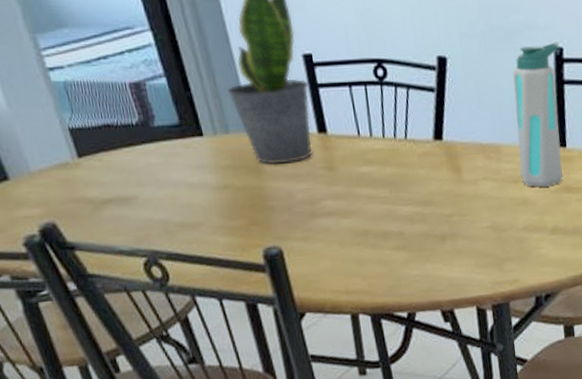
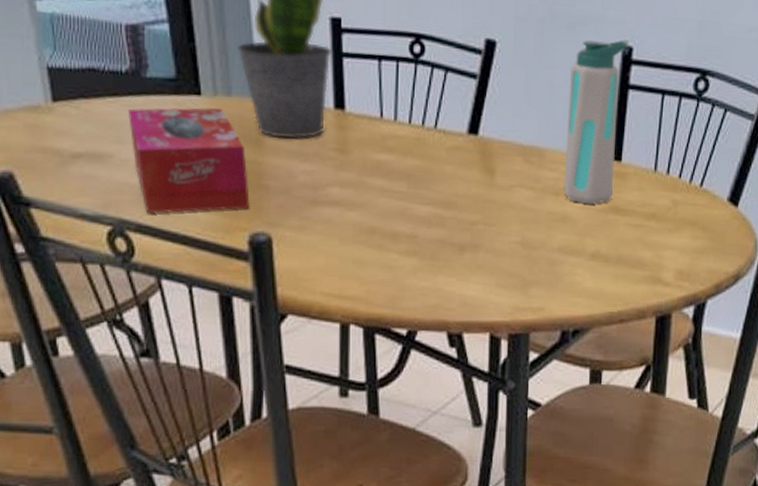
tissue box: none [144,144,260,242] -> present [128,107,250,213]

